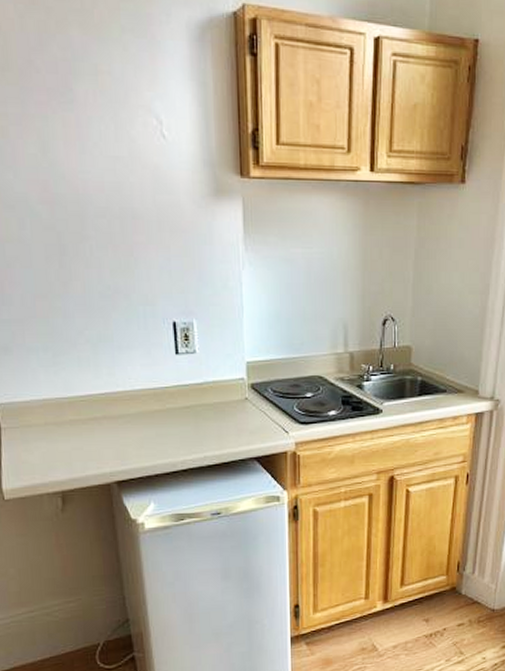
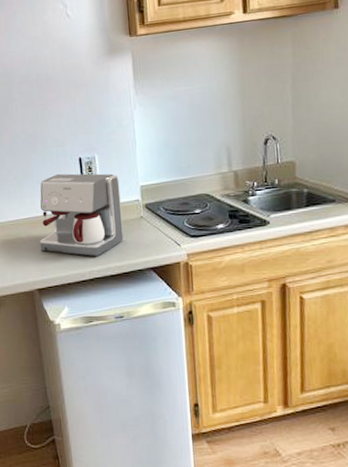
coffee maker: none [120,339,226,443] -> present [40,173,125,256]

